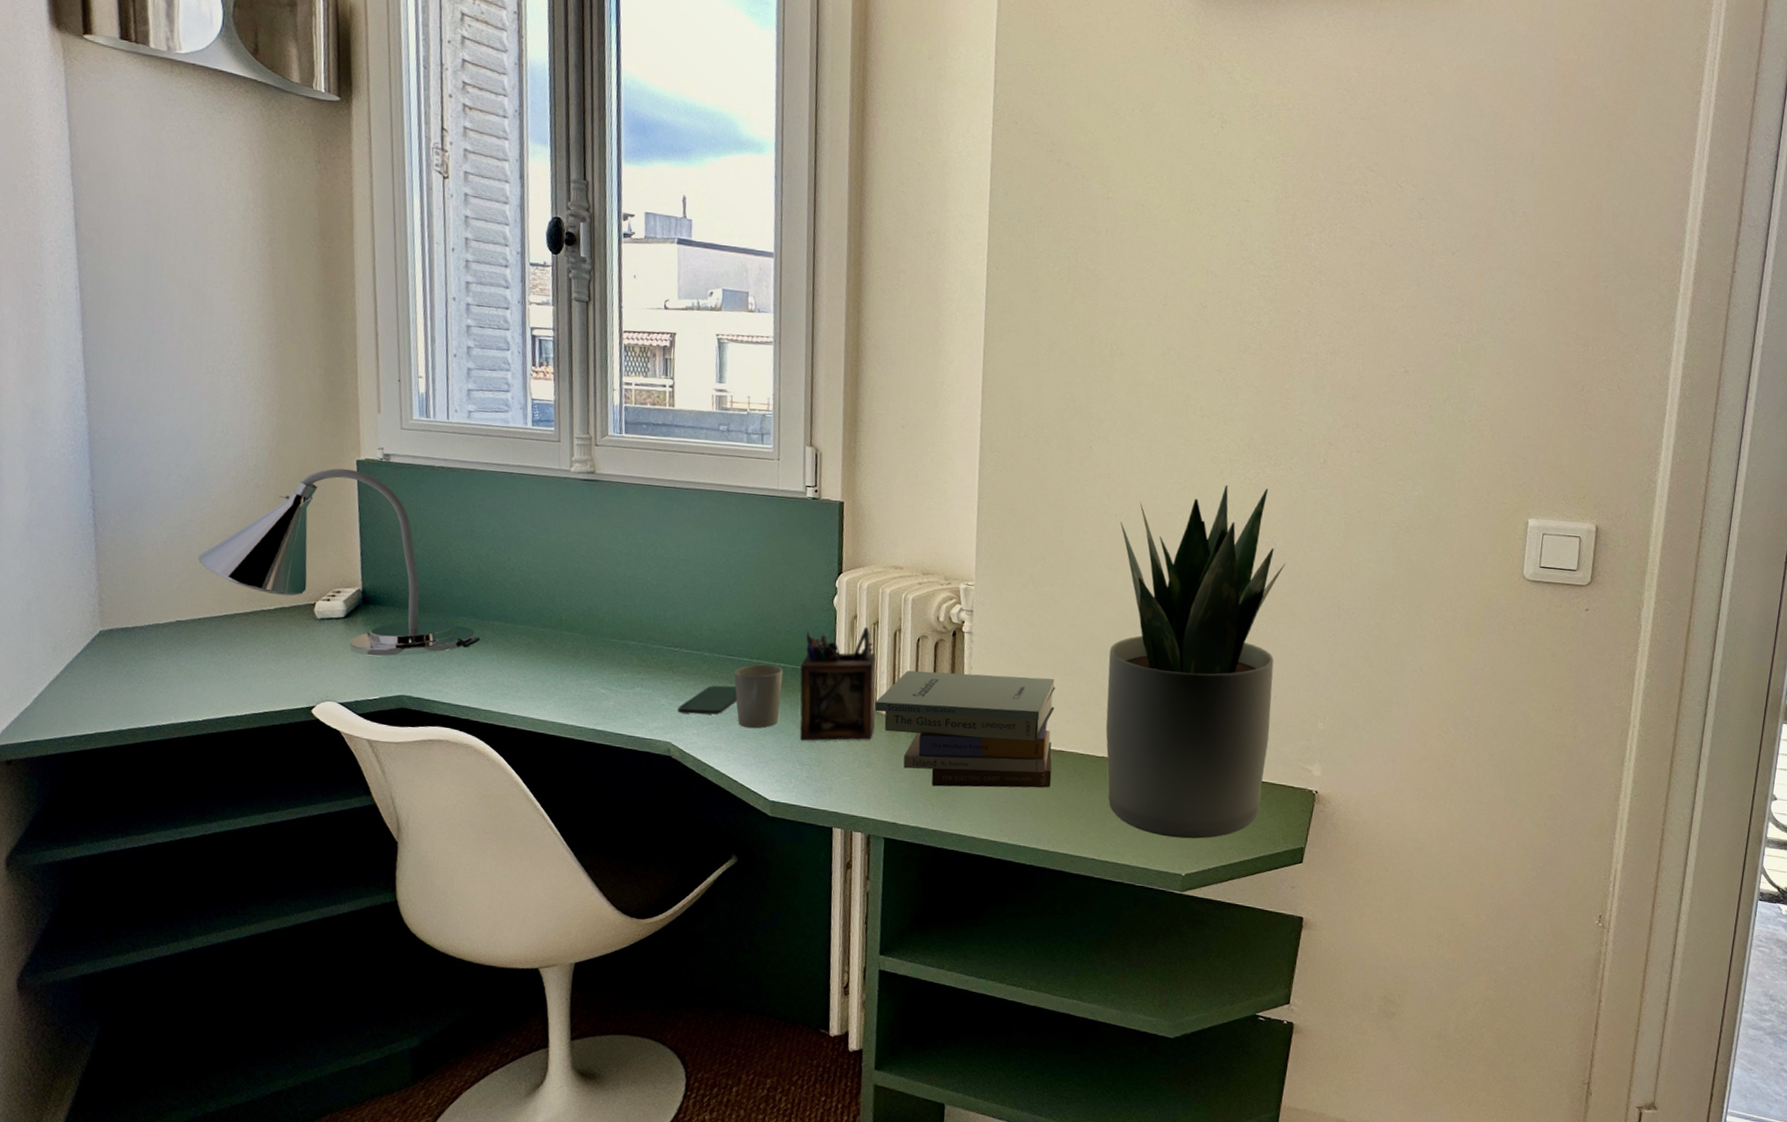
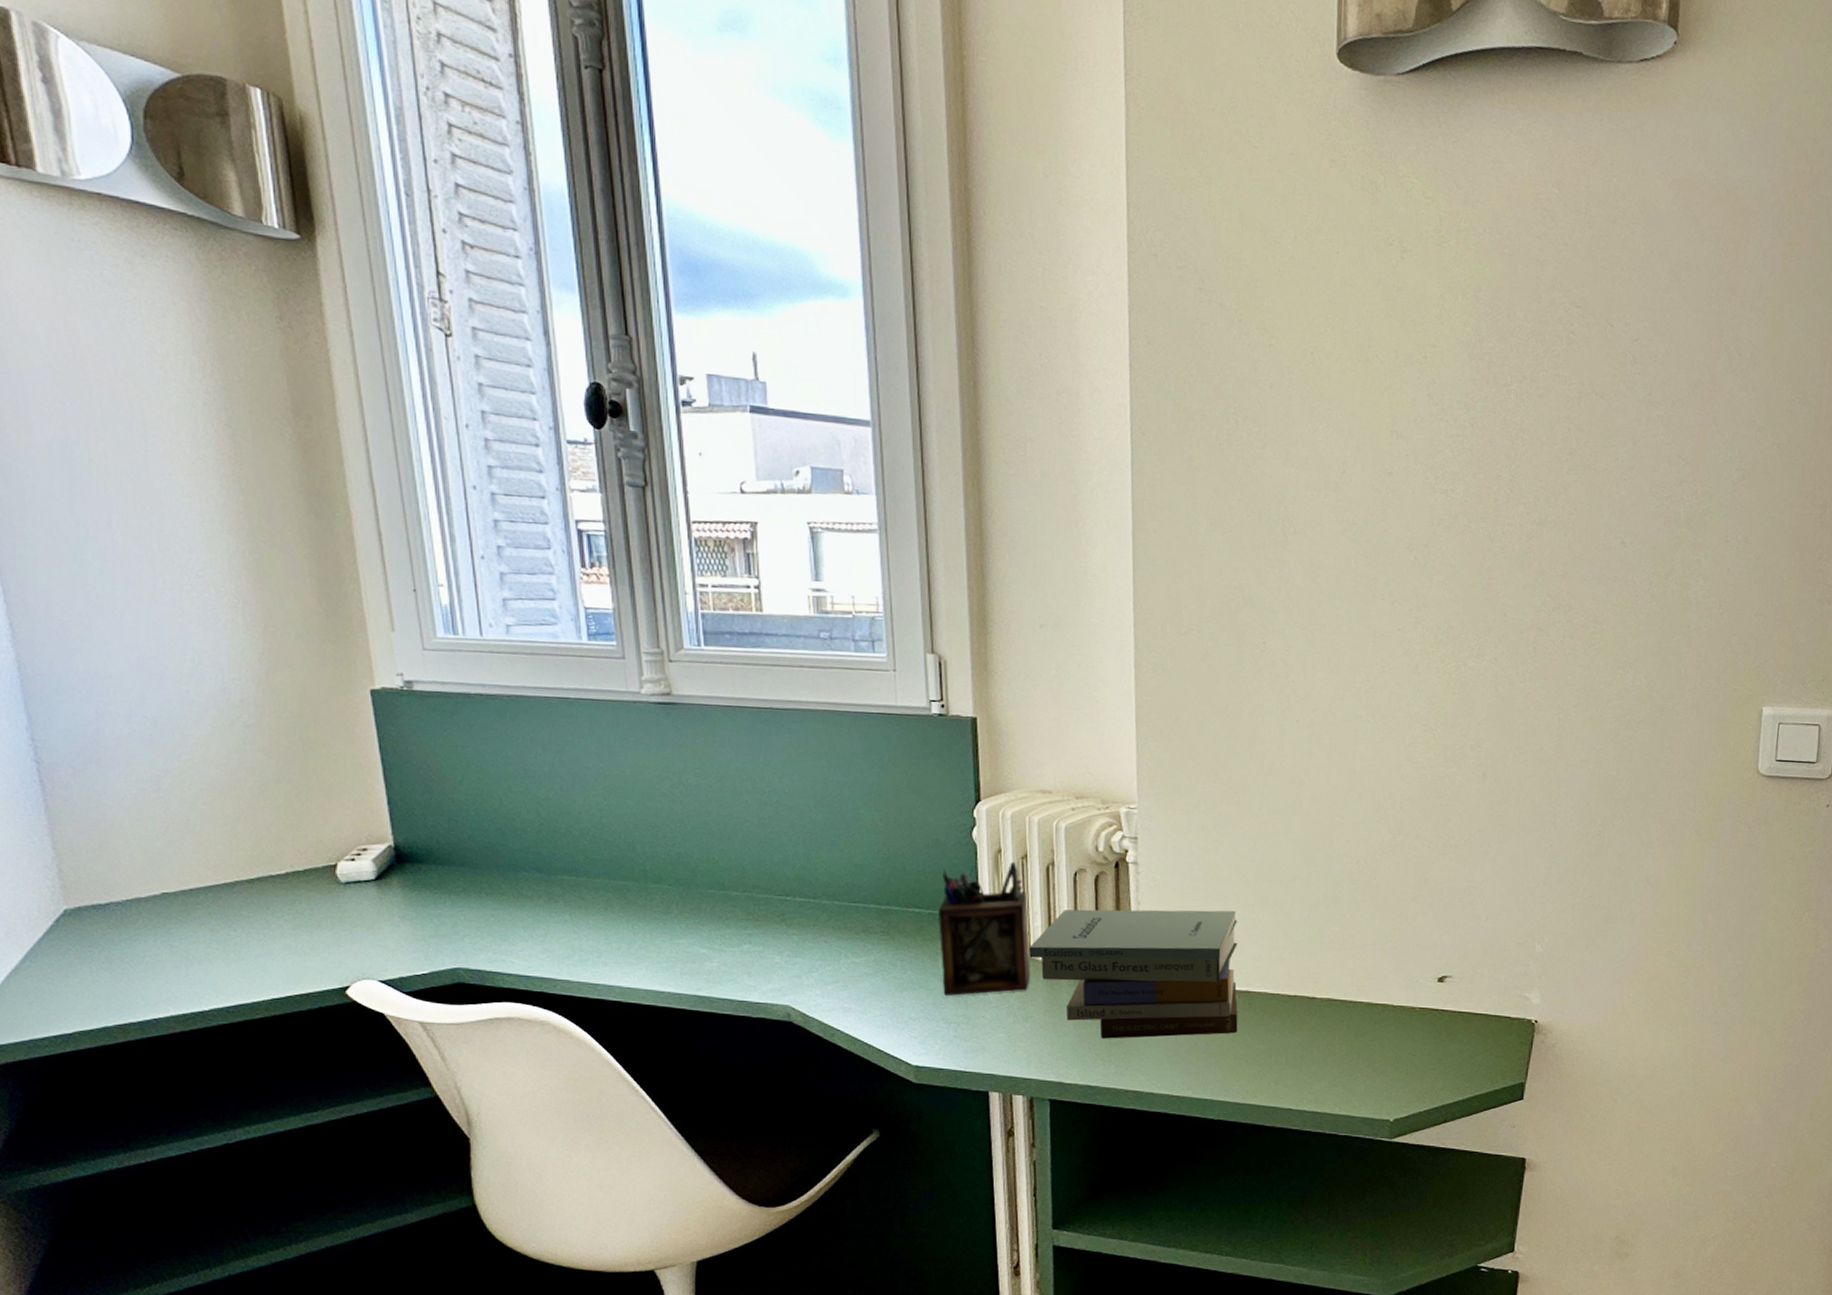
table lamp: present [198,468,480,657] -> none [180,700,547,924]
smartphone: present [677,685,738,715] -> none [796,937,866,972]
mug: present [733,664,784,729] -> none [859,910,918,985]
planter: present [1105,485,1286,839] -> none [1296,682,1494,1081]

